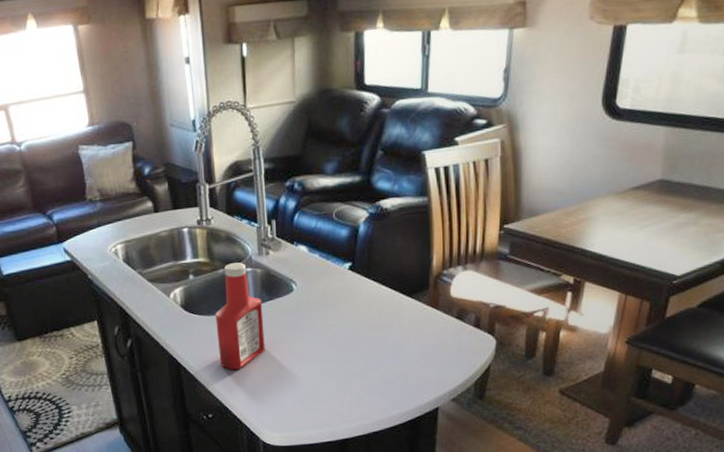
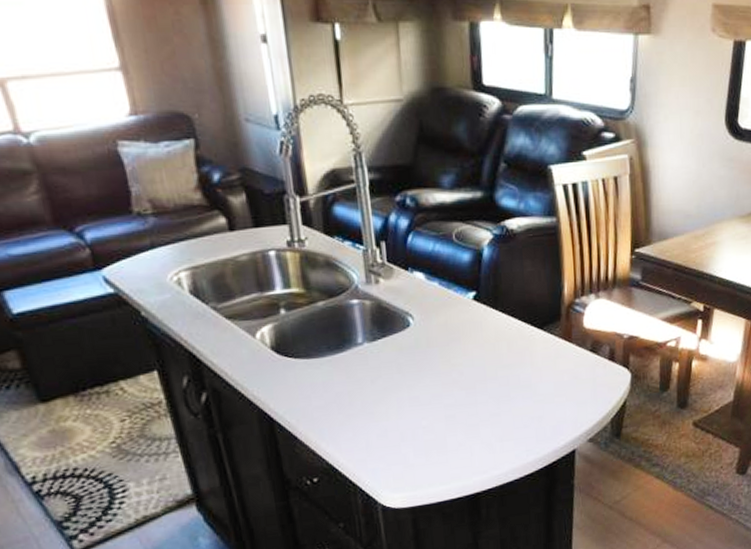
ketchup bottle: present [215,262,265,370] -> none [316,293,380,424]

